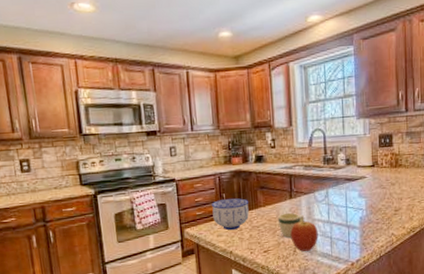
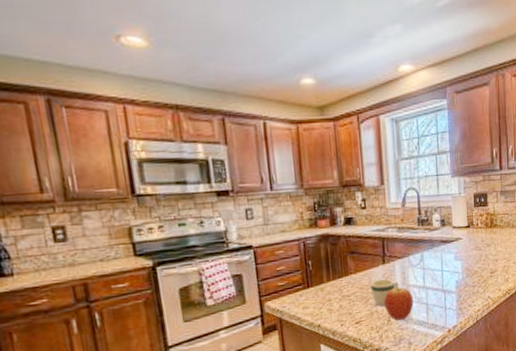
bowl: present [212,198,249,231] -> none [296,265,339,302]

